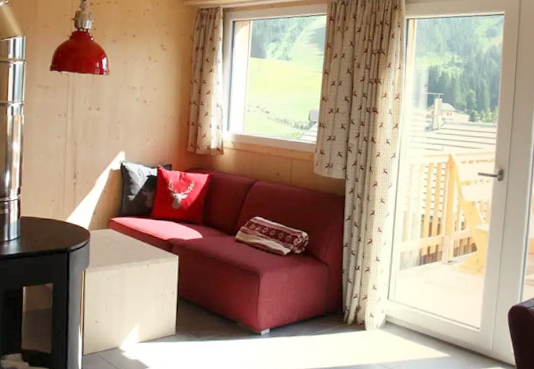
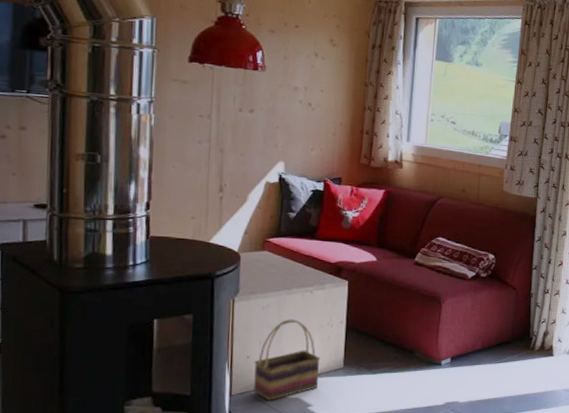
basket: none [101,289,156,361] -> present [254,319,321,401]

